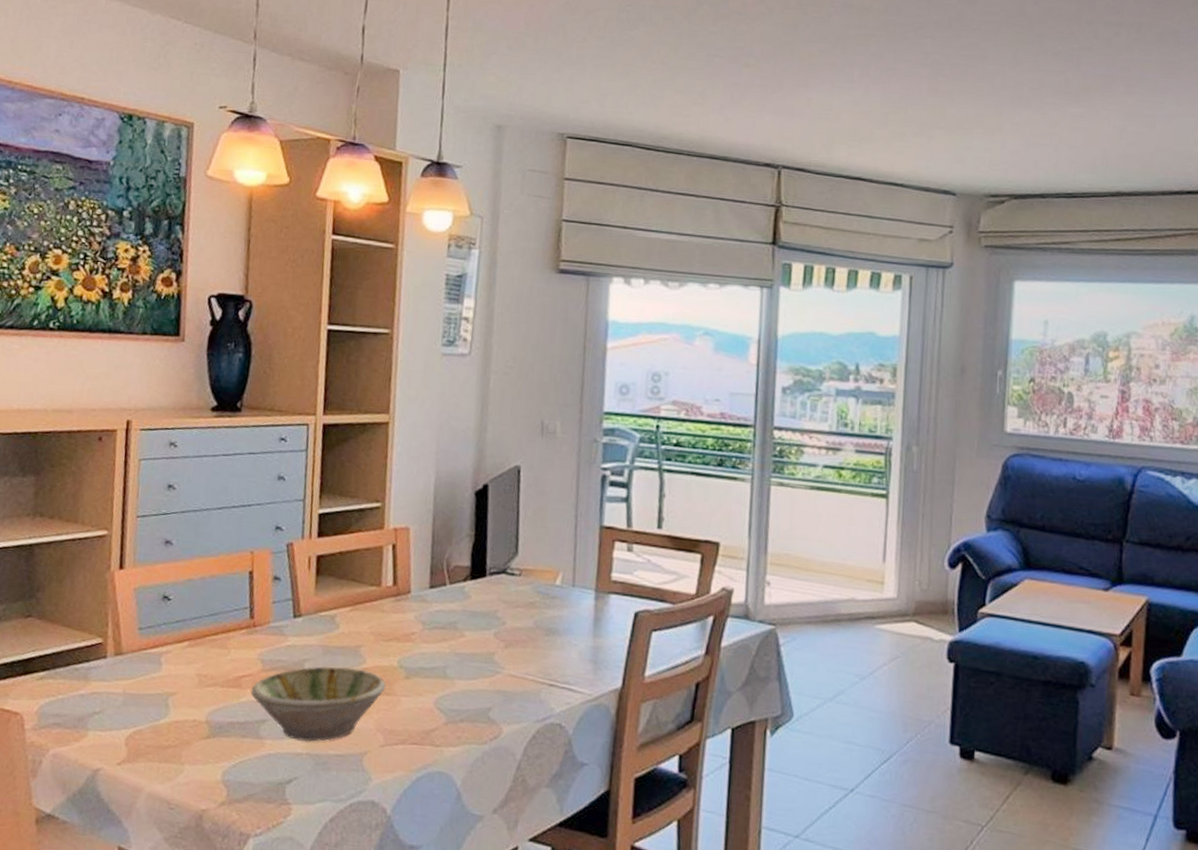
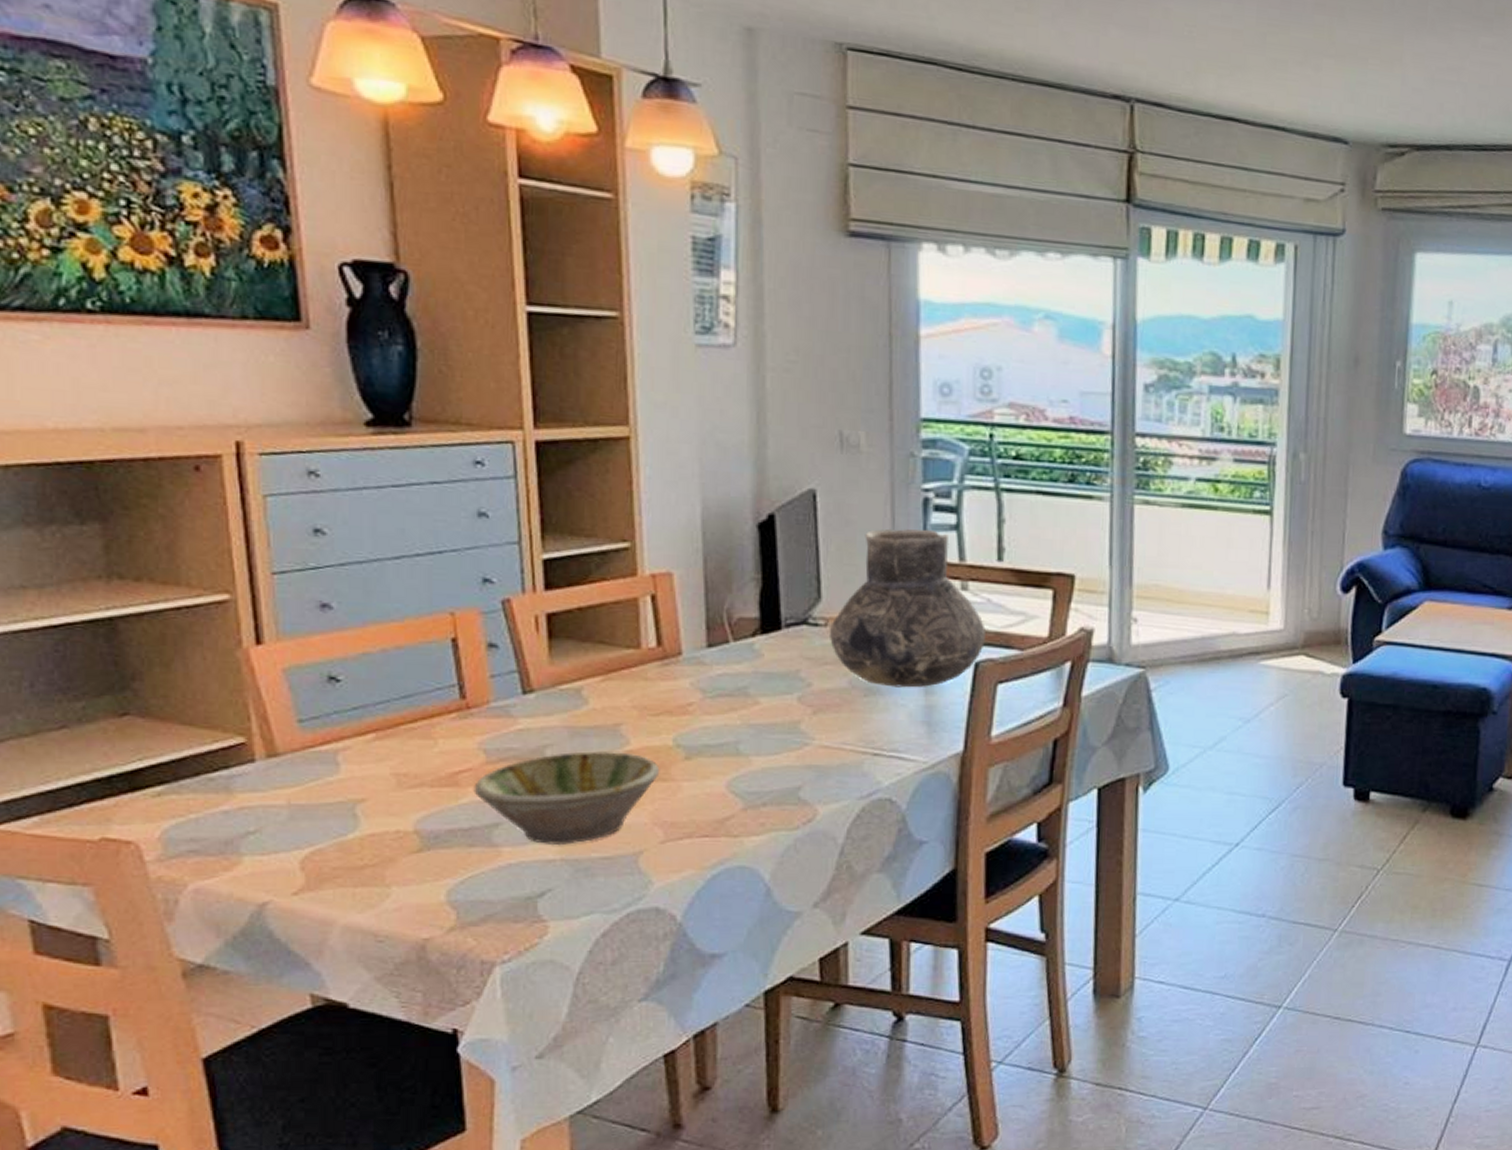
vase: none [522,499,645,631] -> present [830,529,986,688]

